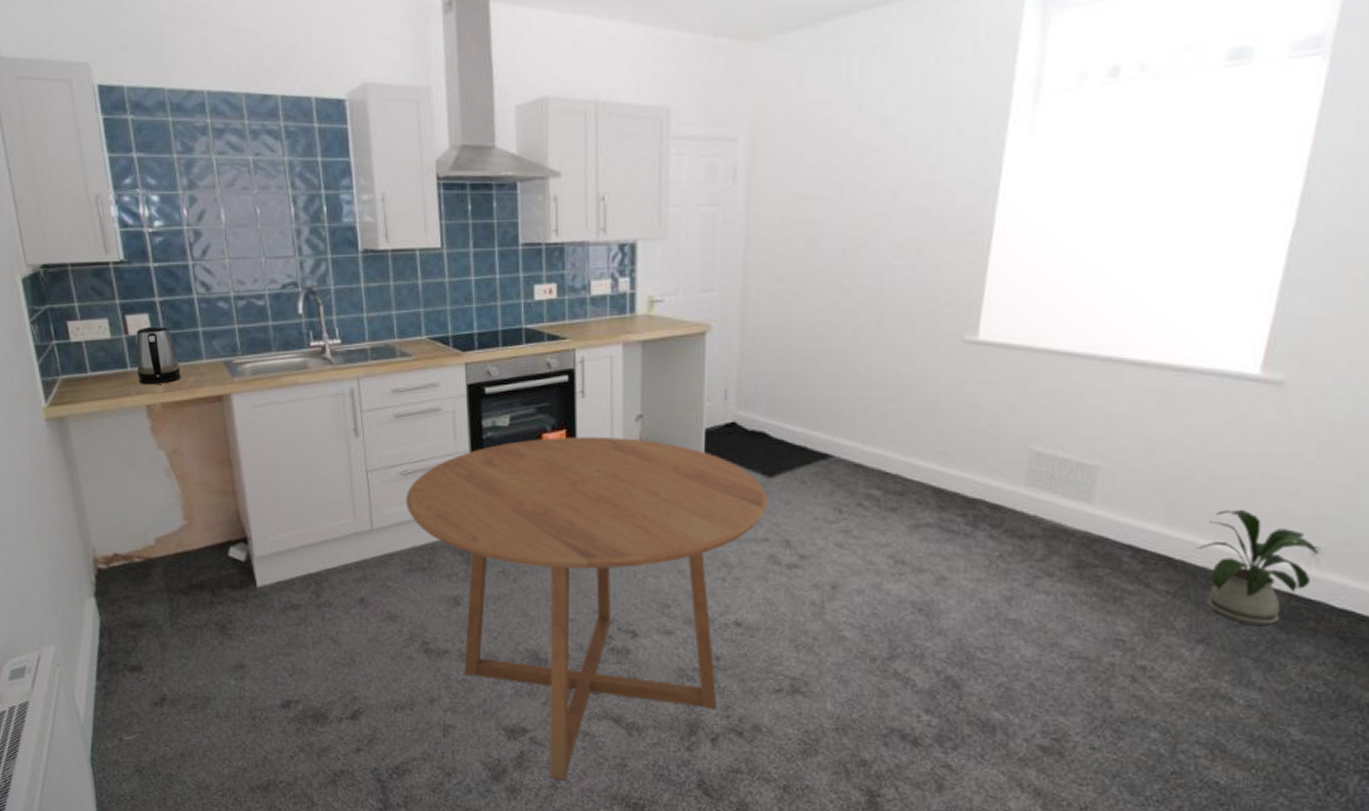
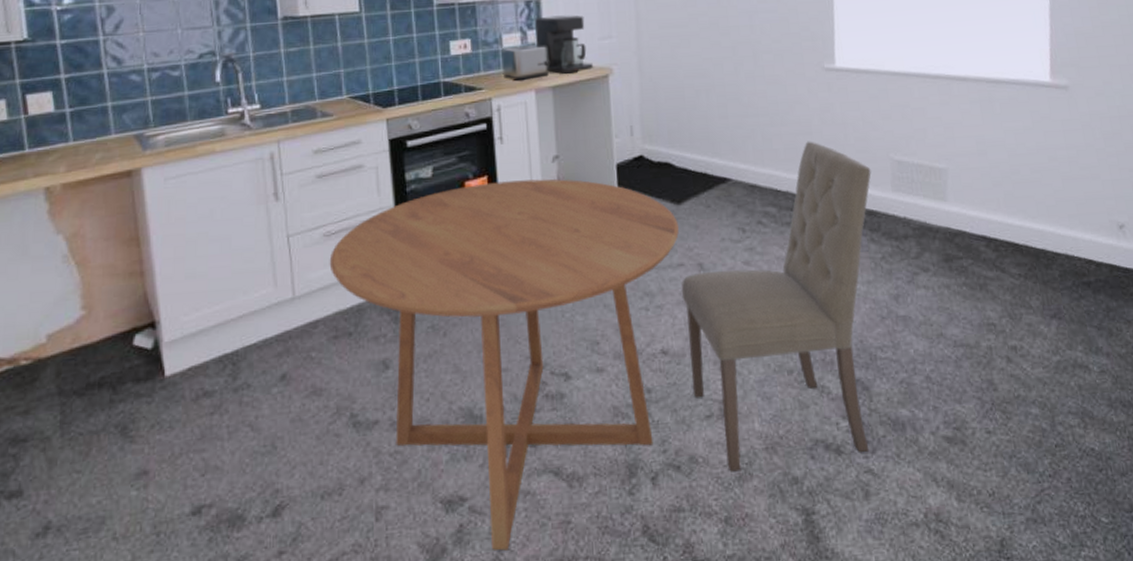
kettle: present [135,326,182,385] -> none [34,103,87,167]
toaster: none [589,293,641,332] -> present [501,44,550,80]
coffee maker: none [627,262,689,328] -> present [534,15,593,74]
dining chair: none [763,422,1003,747] -> present [681,141,871,472]
house plant: present [1195,509,1322,626] -> none [1033,195,1125,297]

